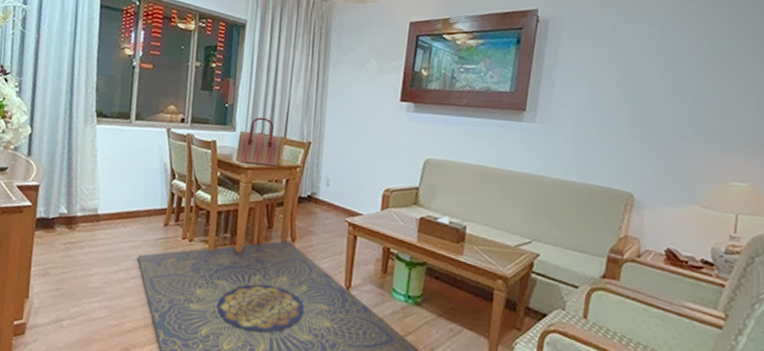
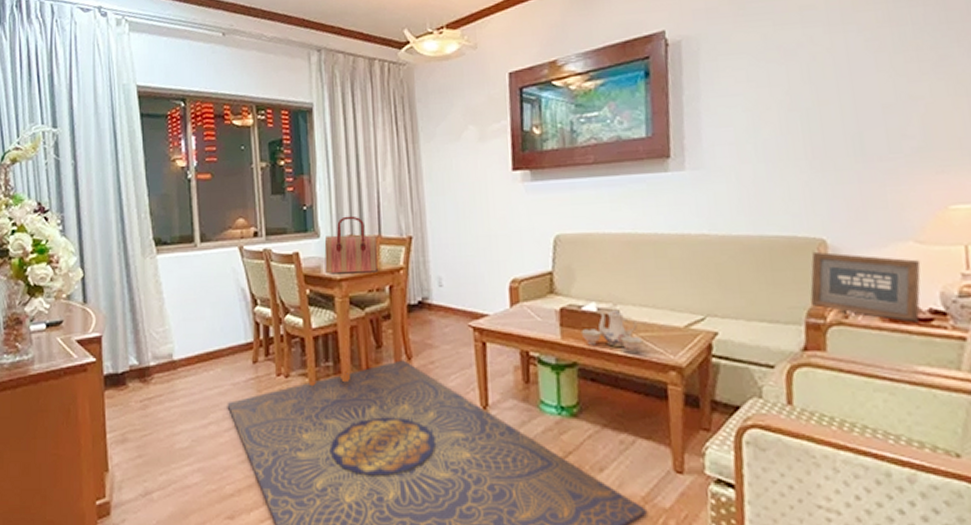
tea set: none [433,223,484,261] -> present [580,307,648,353]
picture frame: none [613,202,701,268] -> present [810,251,921,323]

